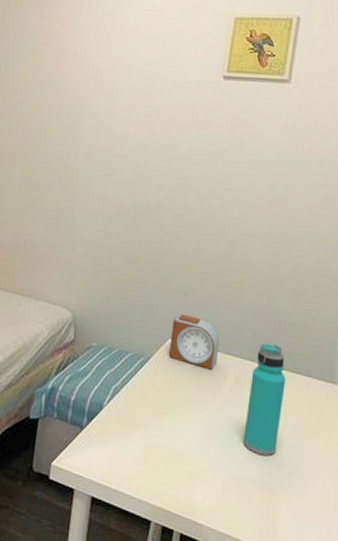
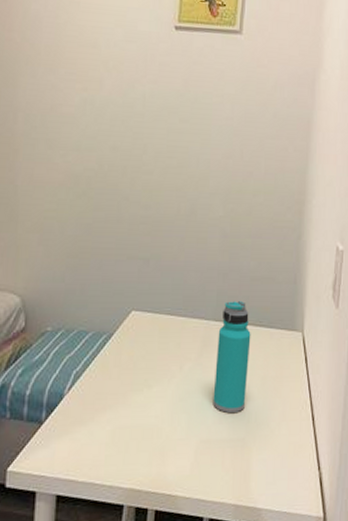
alarm clock: present [168,313,220,370] -> none [132,282,185,337]

